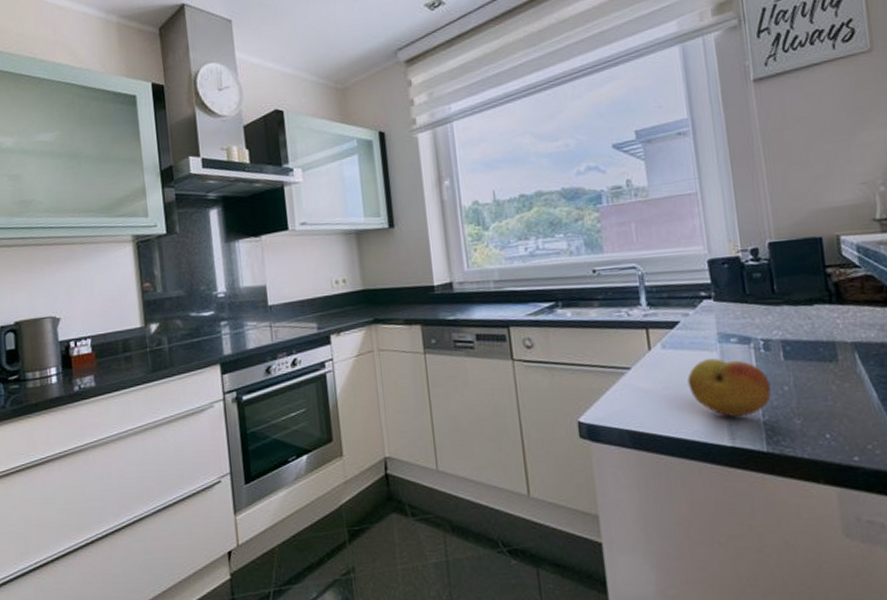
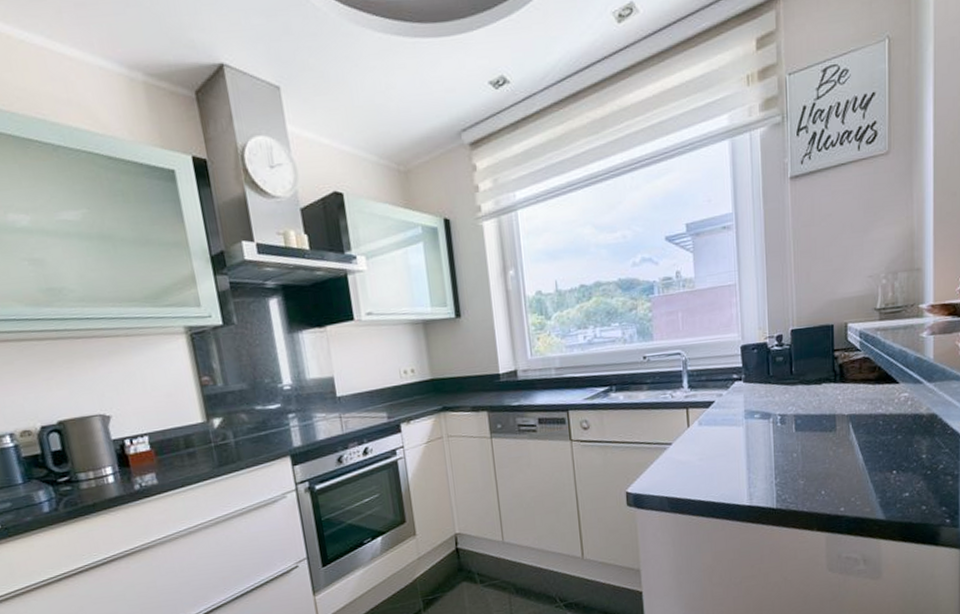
fruit: present [687,358,772,417] -> none [718,432,784,481]

